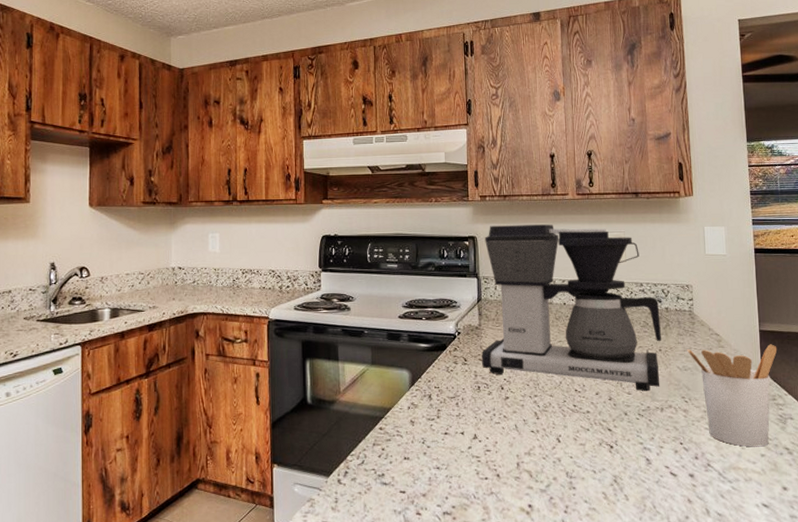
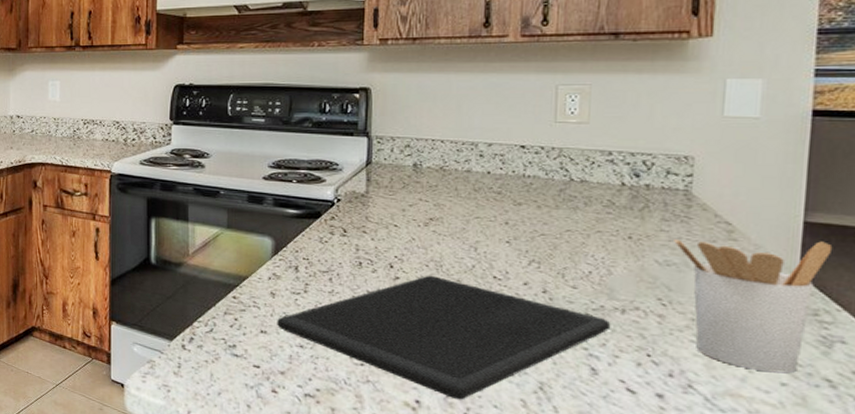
cutting board: none [417,393,656,500] -> present [277,275,611,400]
coffee maker: present [482,224,661,392] -> none [366,74,635,288]

